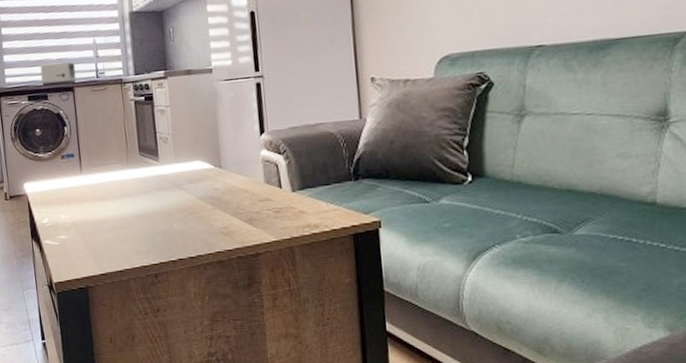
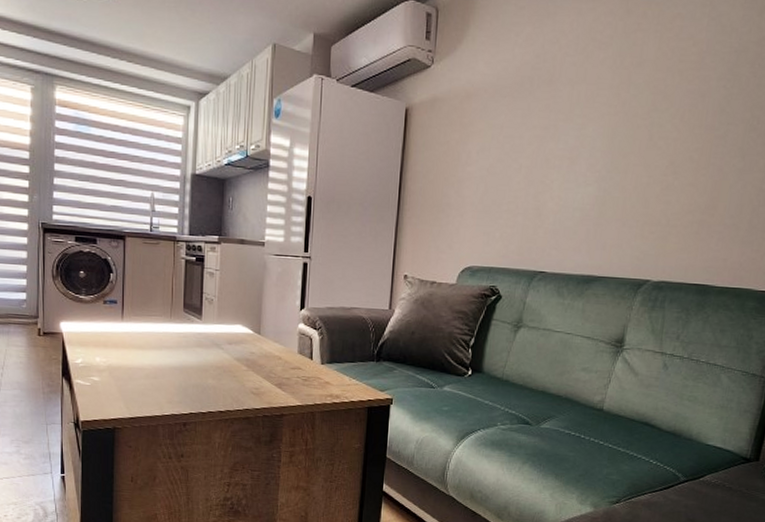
toaster: present [40,62,77,86] -> none [92,208,129,233]

